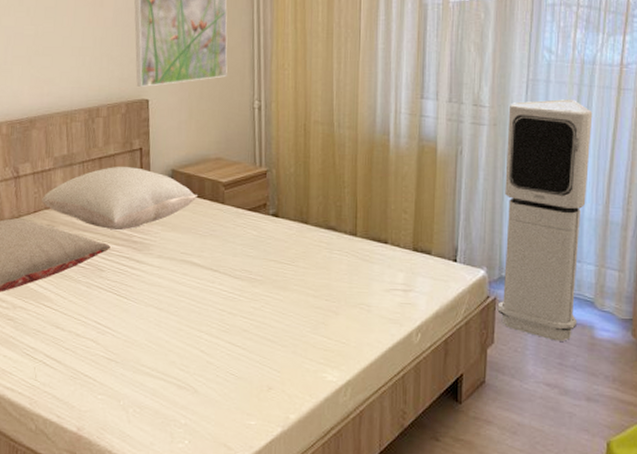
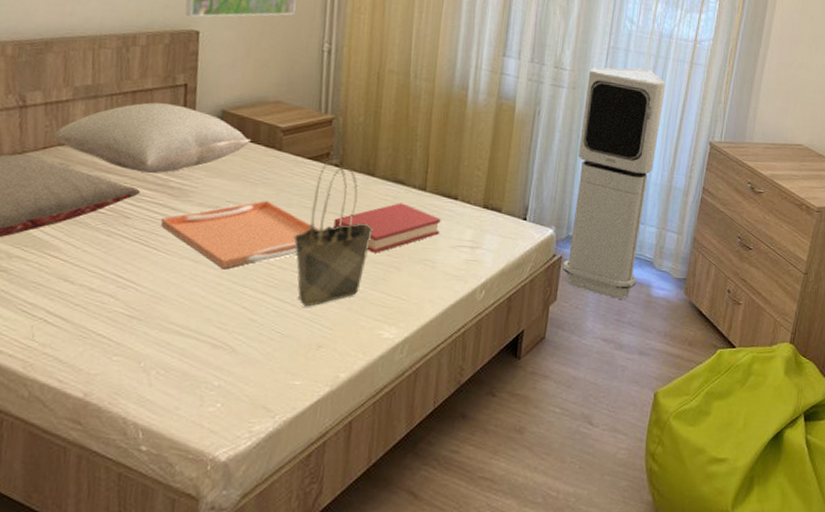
serving tray: none [128,251,263,316] -> present [160,201,320,270]
tote bag: none [240,210,310,350] -> present [293,160,373,307]
hardback book: none [274,248,373,298] -> present [333,203,441,253]

